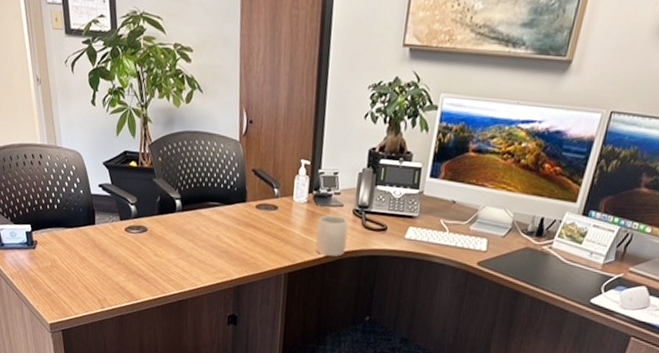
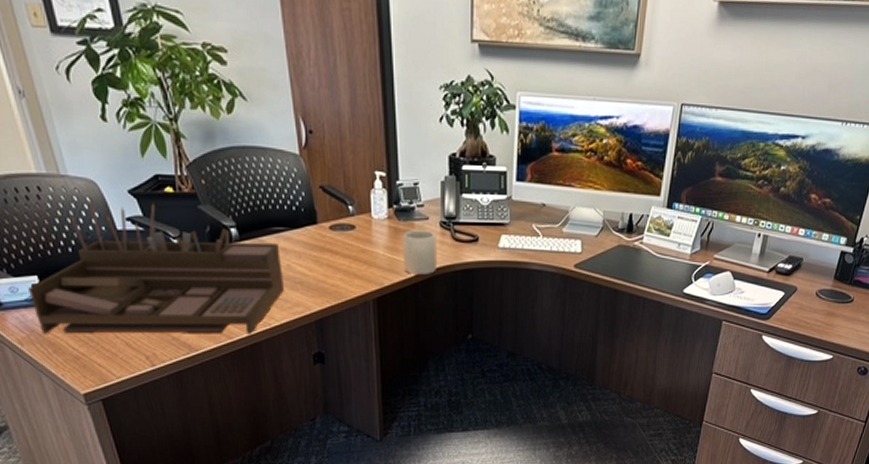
desk organizer: none [23,168,213,292] -> present [28,200,285,334]

